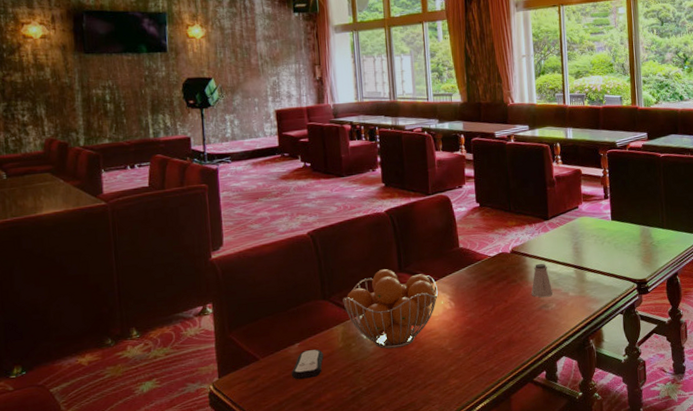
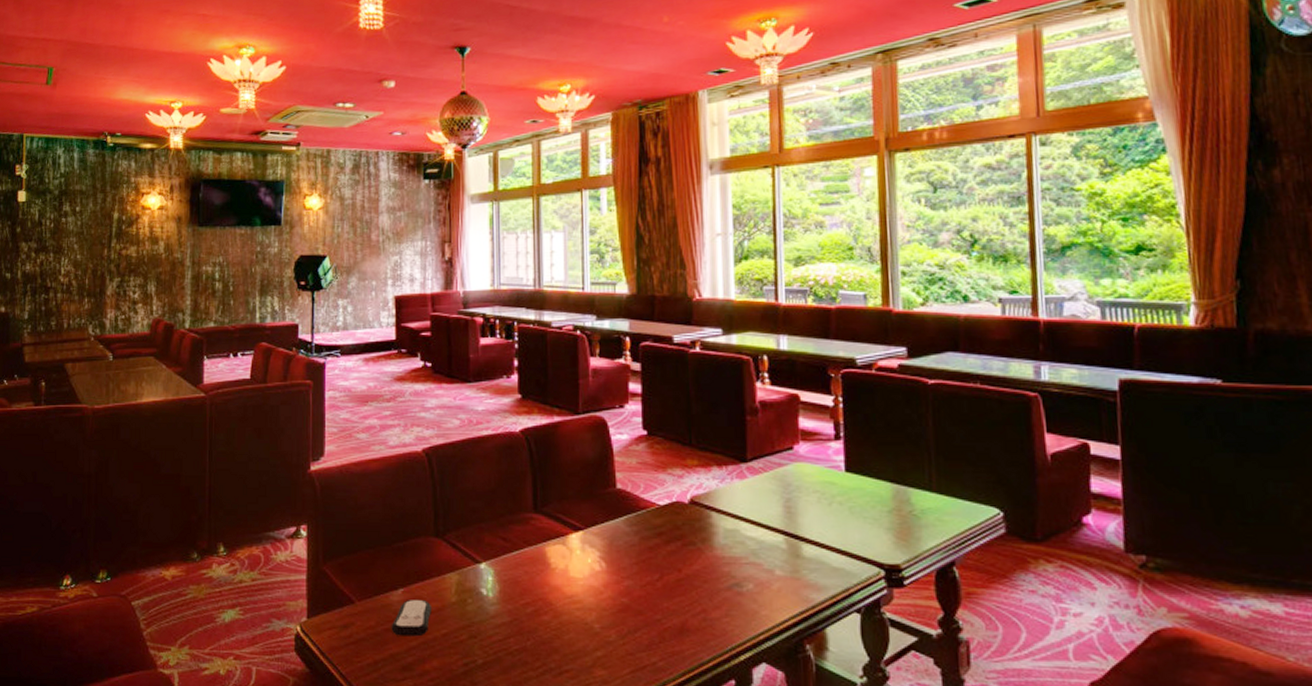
fruit basket: present [343,269,438,349] -> none [460,507,584,615]
saltshaker: present [531,263,552,298] -> none [718,522,749,572]

